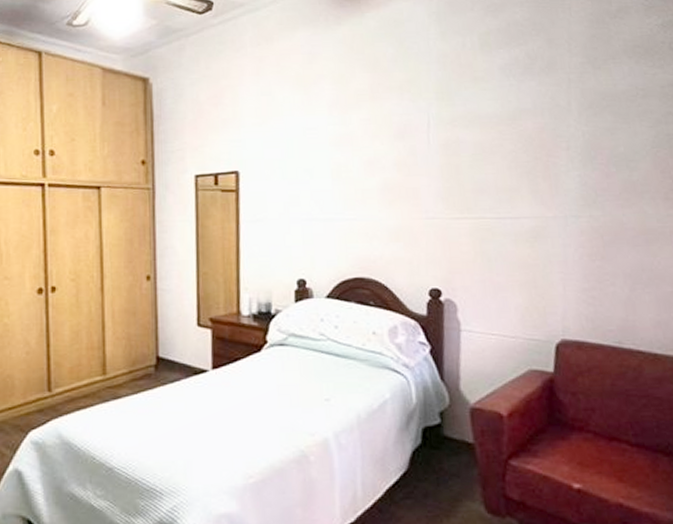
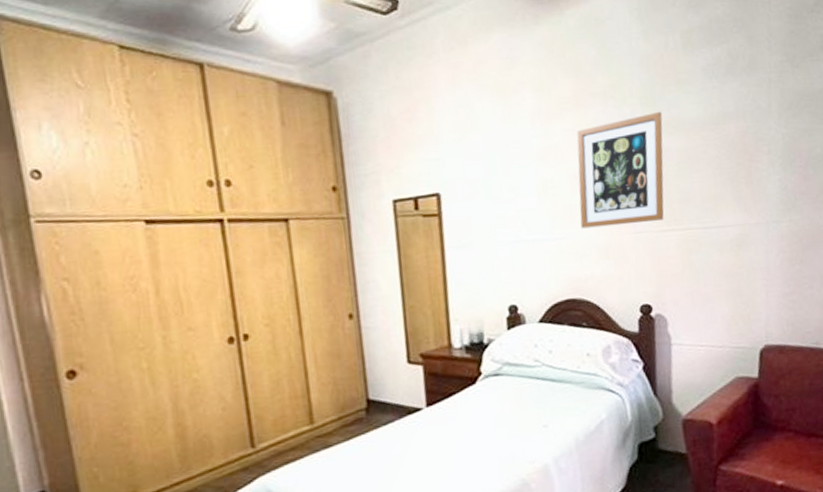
wall art: none [371,106,458,211] -> present [576,111,664,229]

